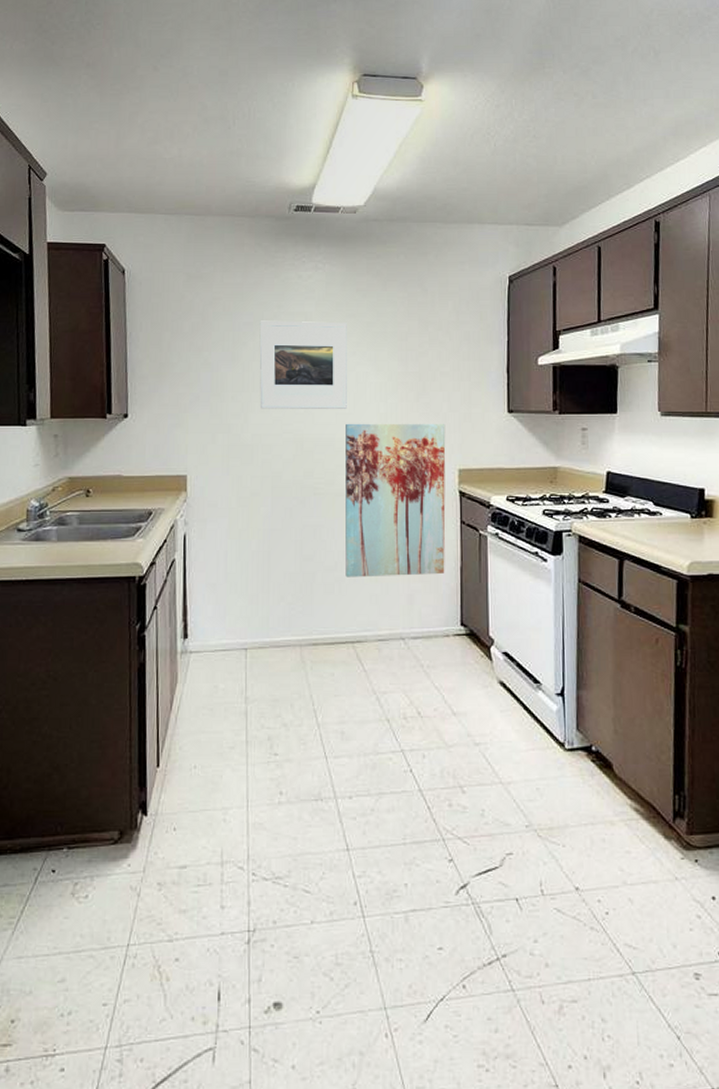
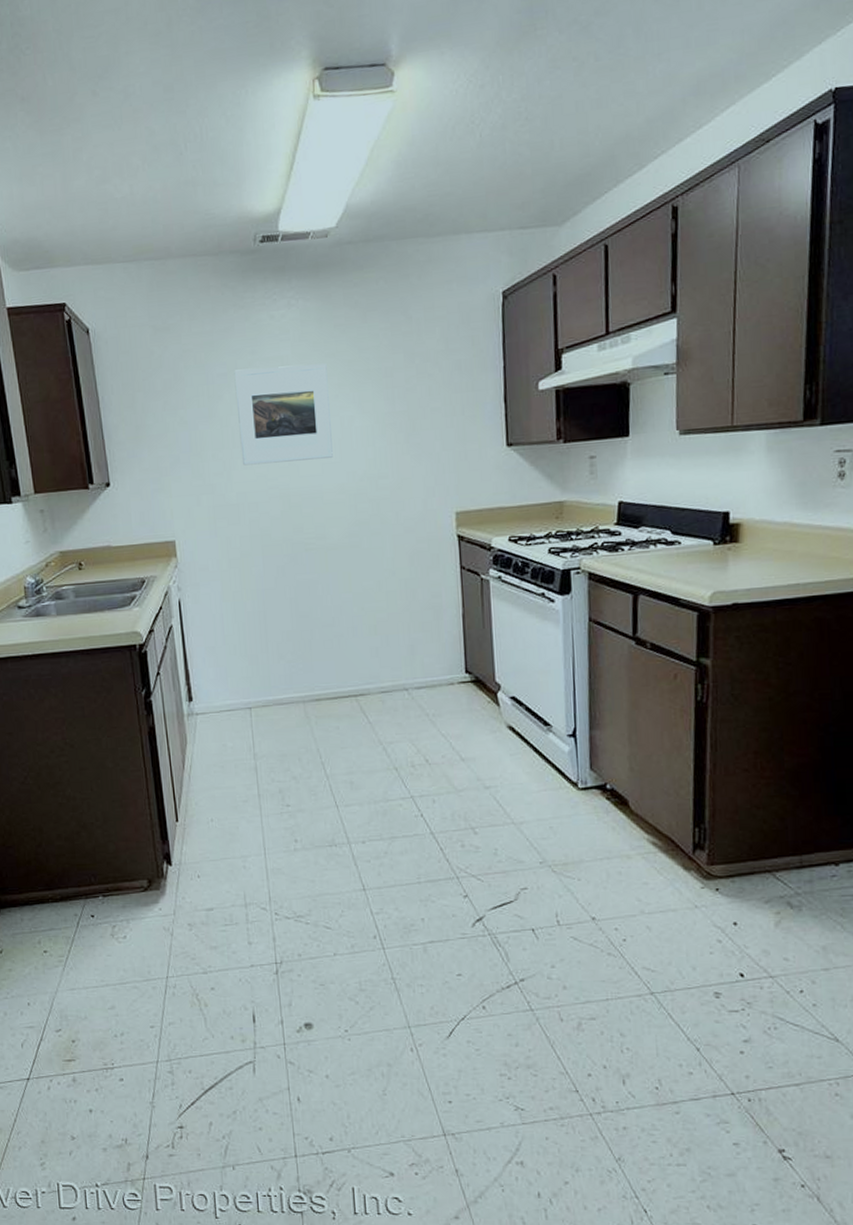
wall art: present [345,423,446,578] -> none [333,464,447,632]

